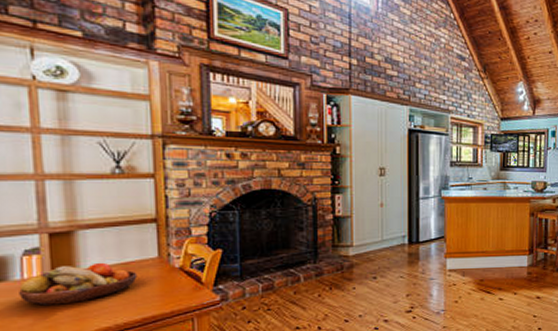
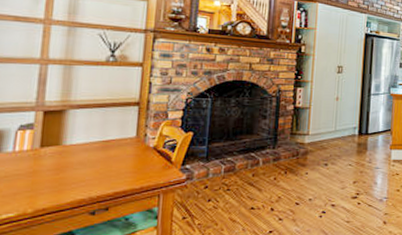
fruit bowl: present [19,262,138,306] -> none [9,139,116,176]

